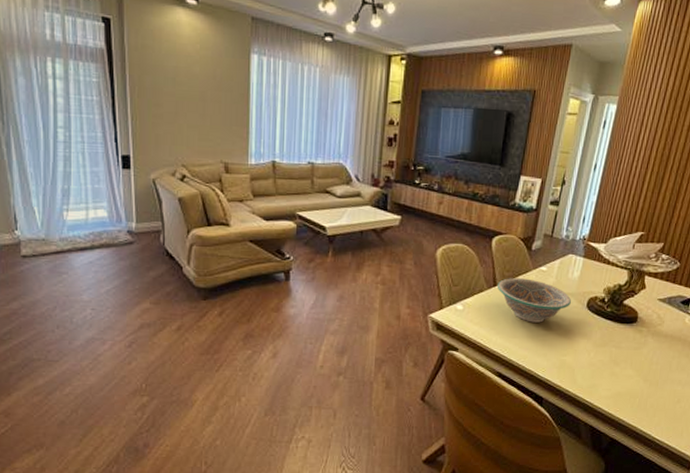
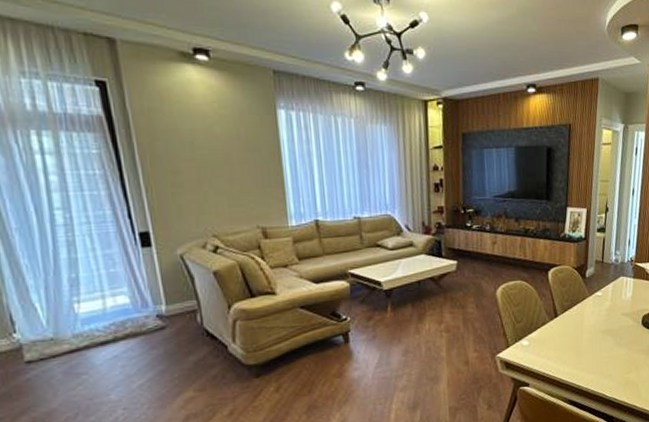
bowl: present [498,278,571,323] -> none [559,305,627,347]

